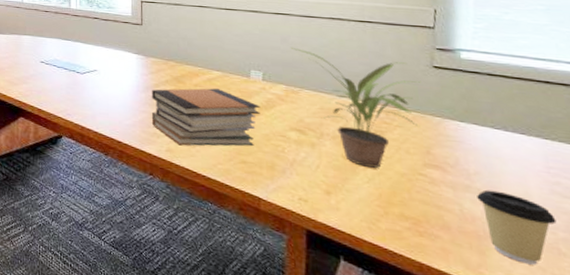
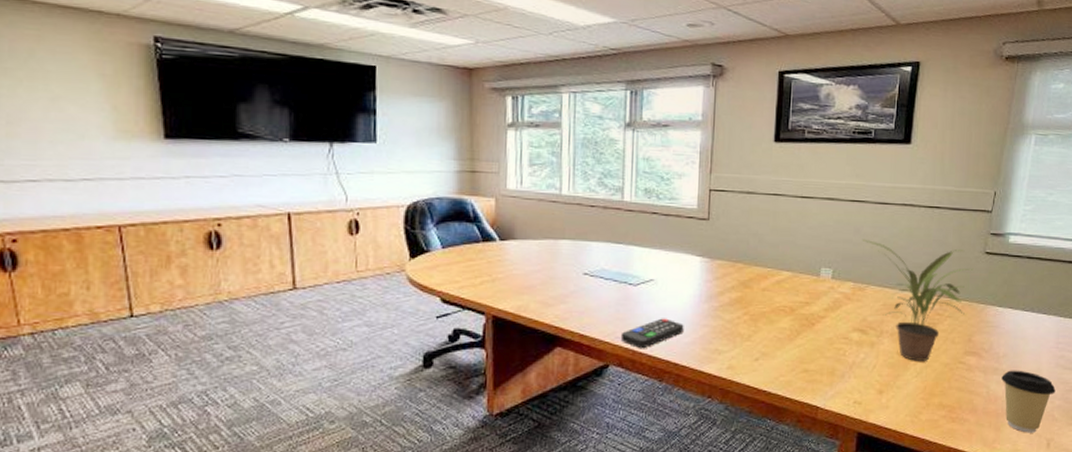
remote control: none [71,102,125,126] -> present [620,318,684,349]
book stack: present [151,88,260,146] -> none [713,292,827,361]

